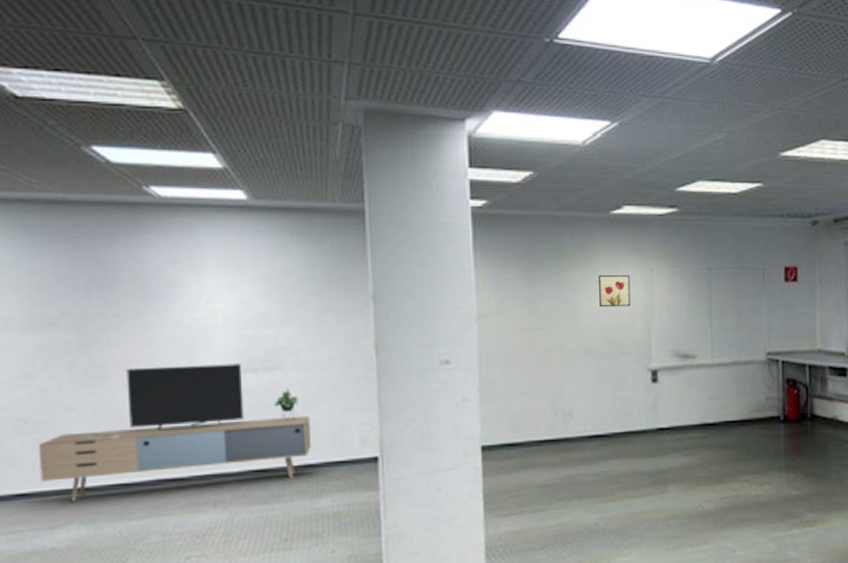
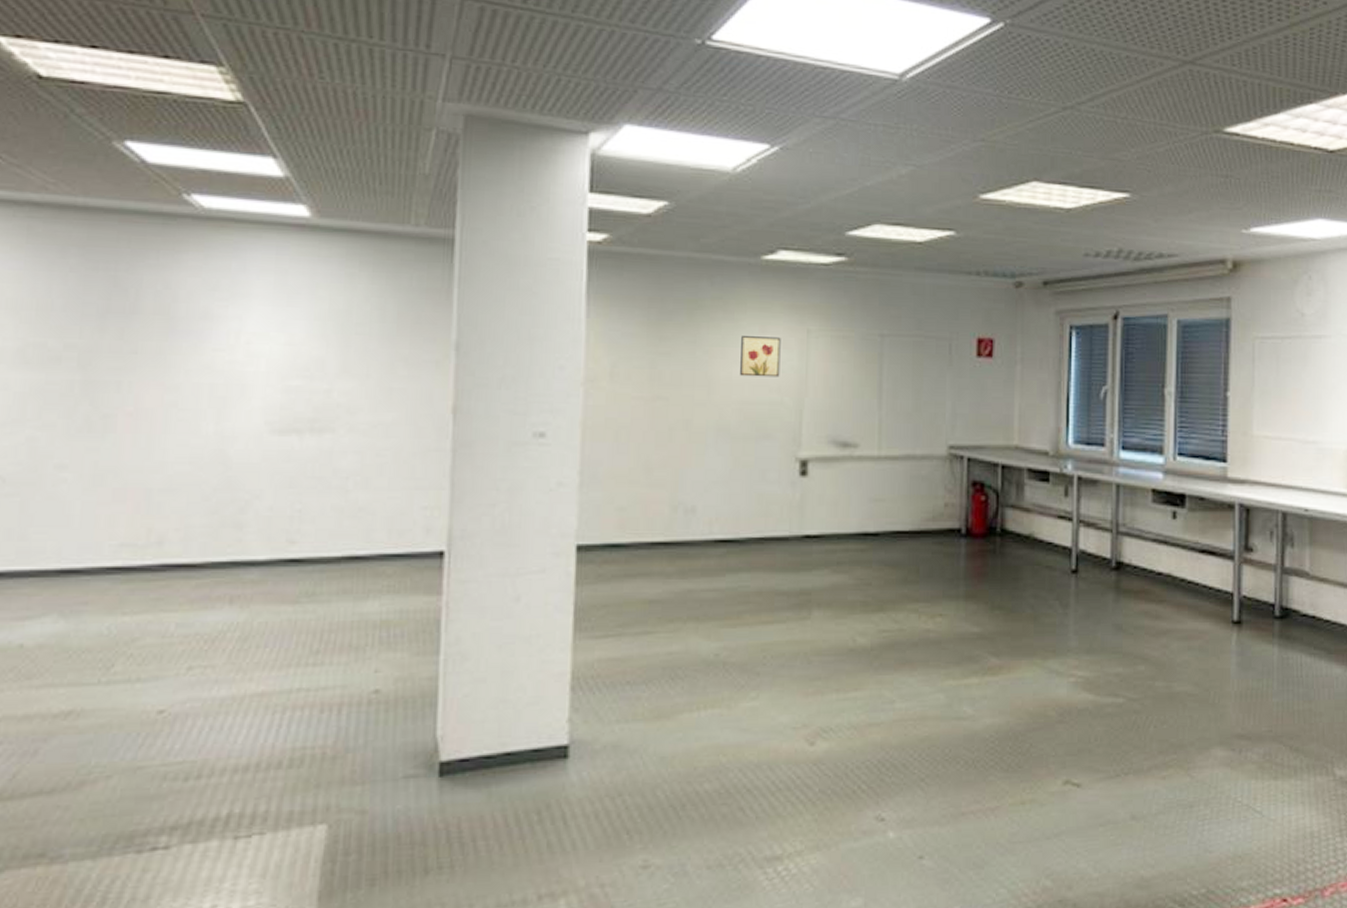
media console: present [38,362,312,503] -> none [14,420,364,588]

